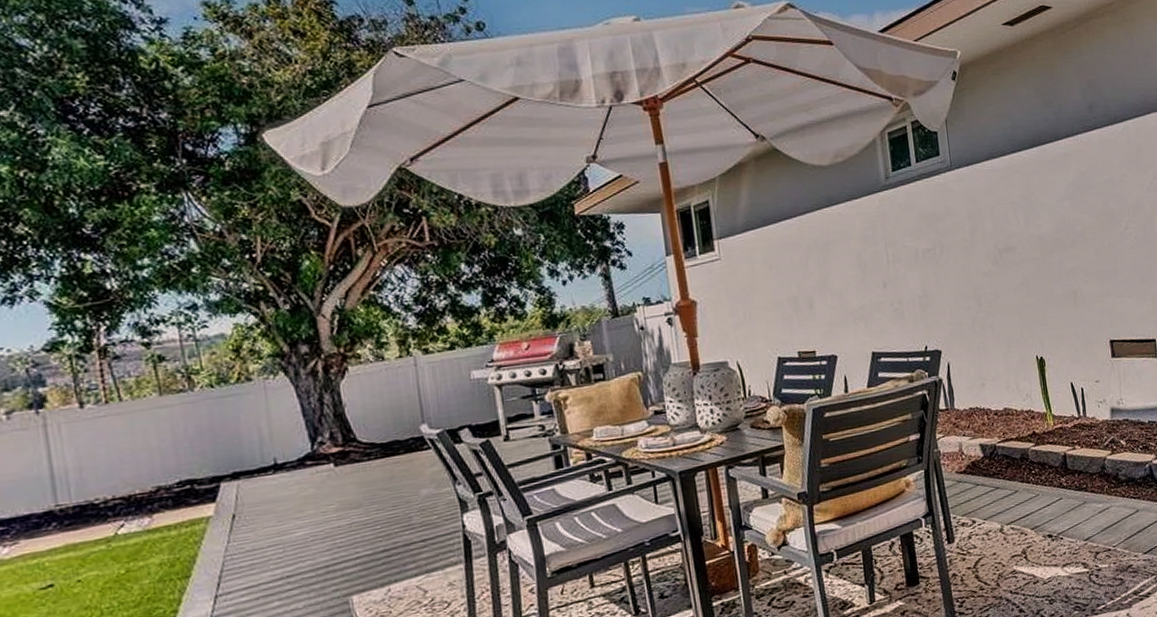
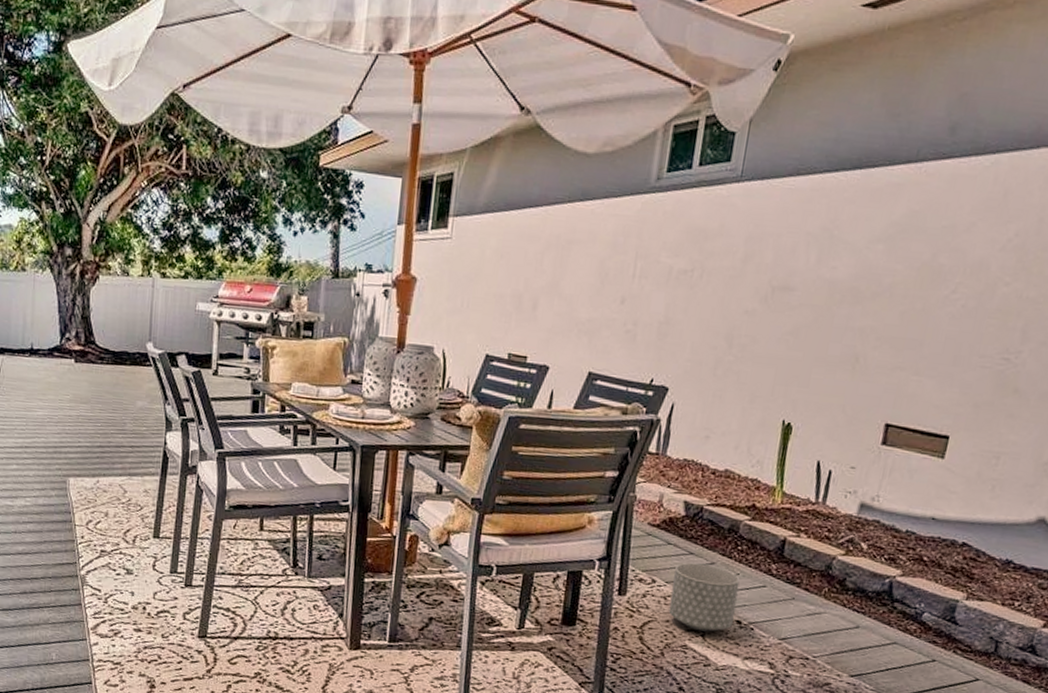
planter: none [988,493,1046,555] -> present [668,562,740,632]

